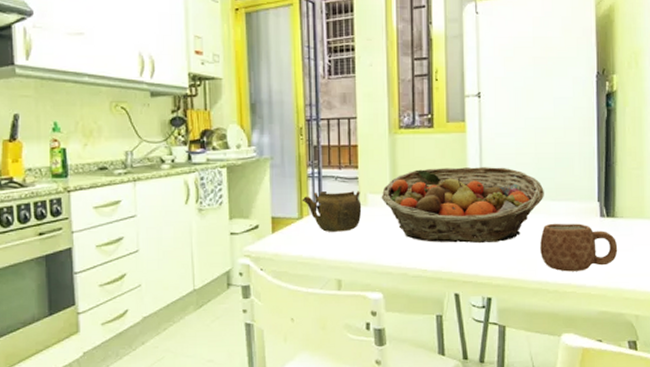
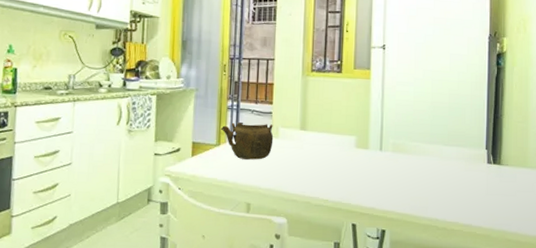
fruit basket: present [381,167,544,244] -> none [291,108,438,180]
mug: present [540,223,618,272] -> none [432,166,502,212]

